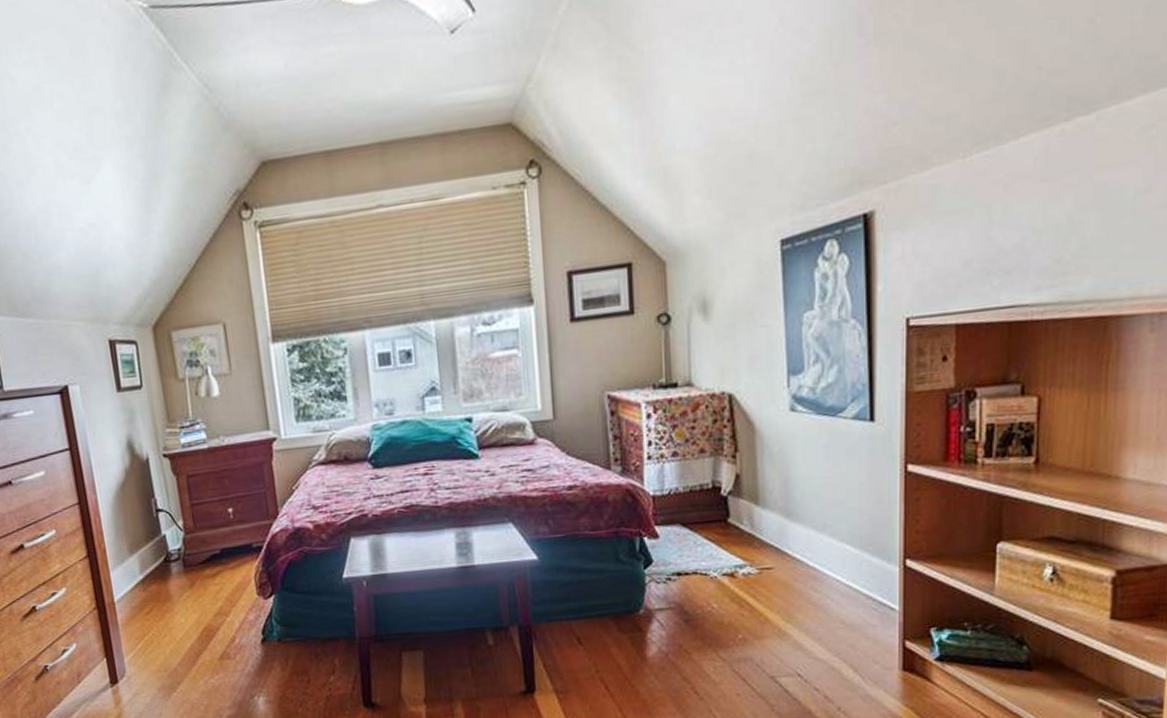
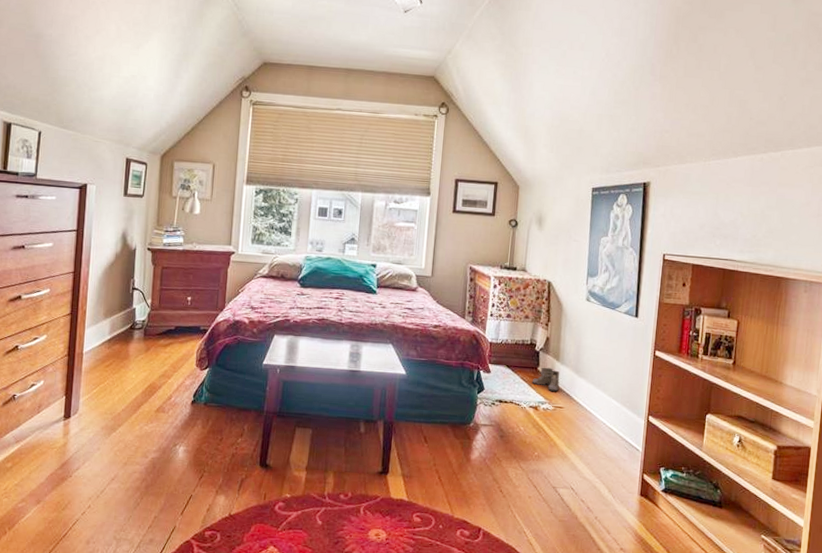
boots: none [721,516,765,549] -> present [532,367,560,391]

